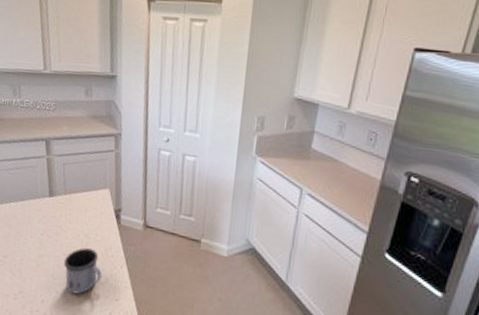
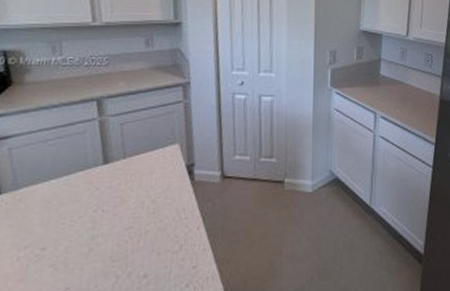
mug: present [63,248,102,295] -> none [125,215,175,273]

